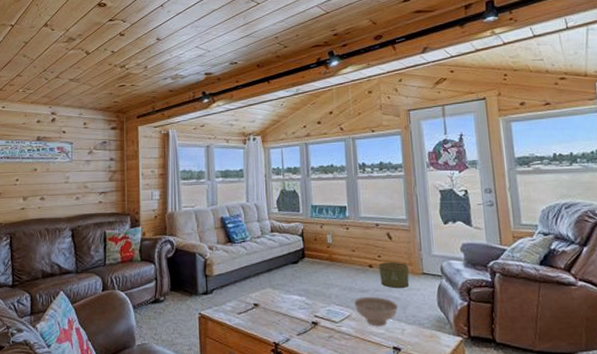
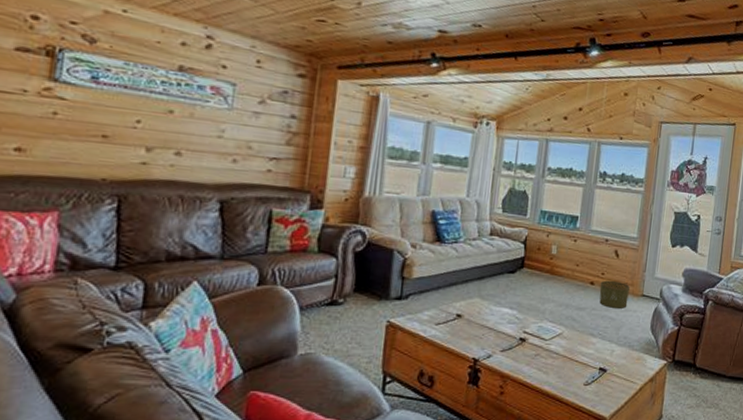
decorative bowl: present [353,296,399,326] -> none [567,314,613,346]

